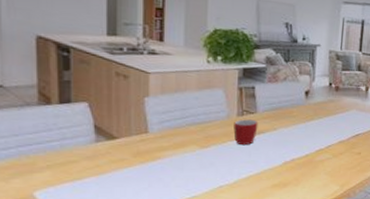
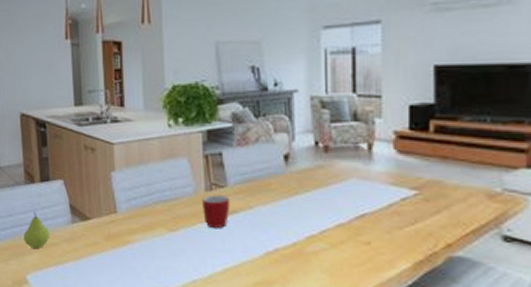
fruit: none [33,133,68,166] -> present [23,213,50,248]

